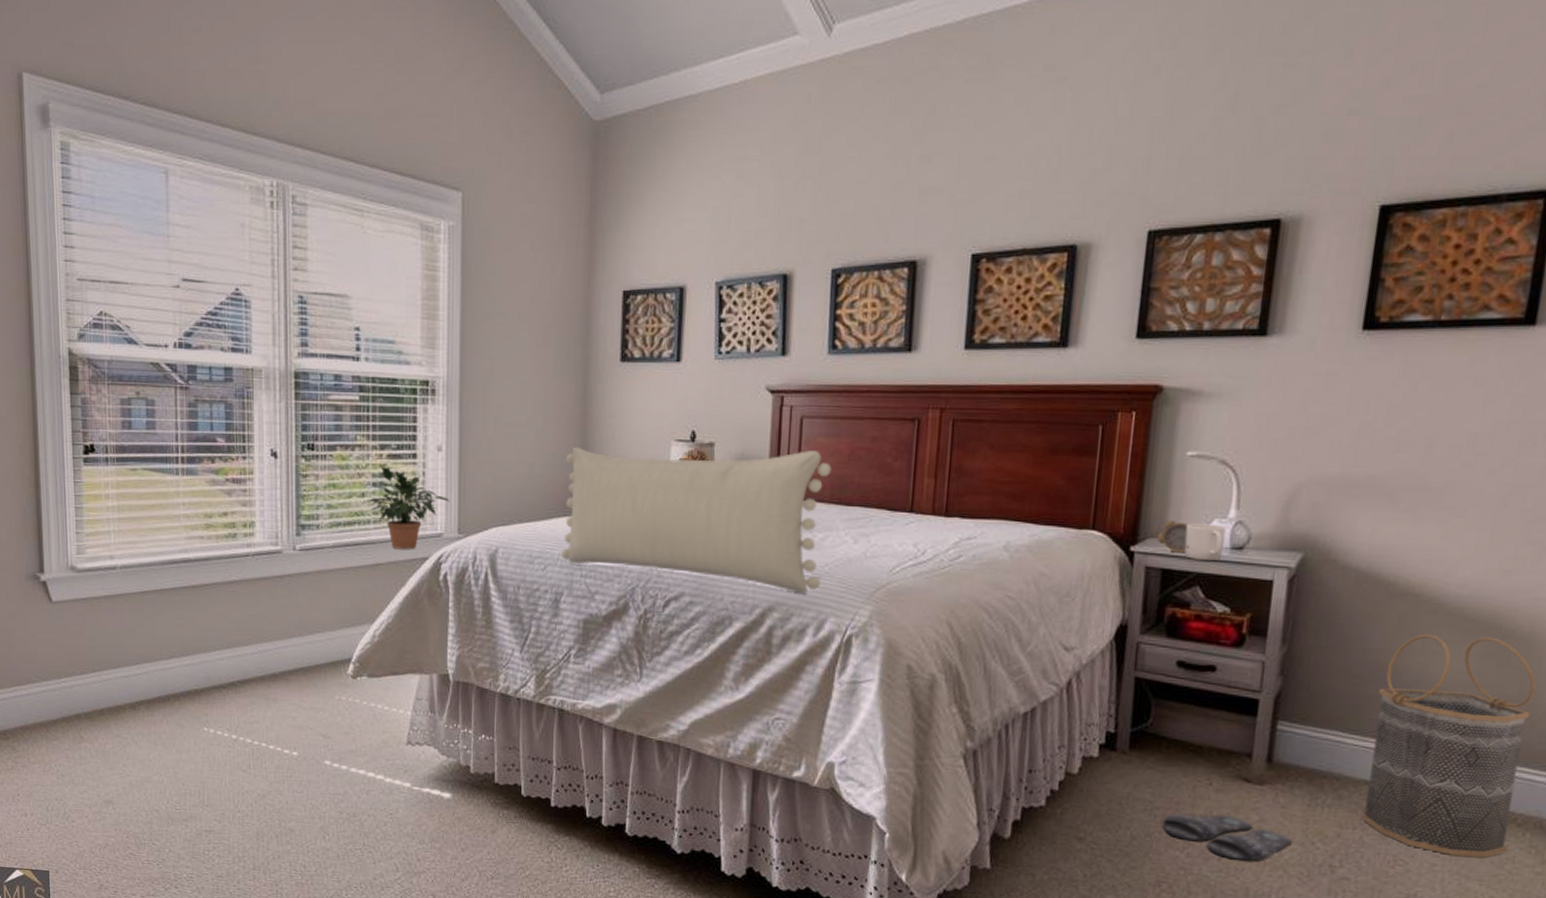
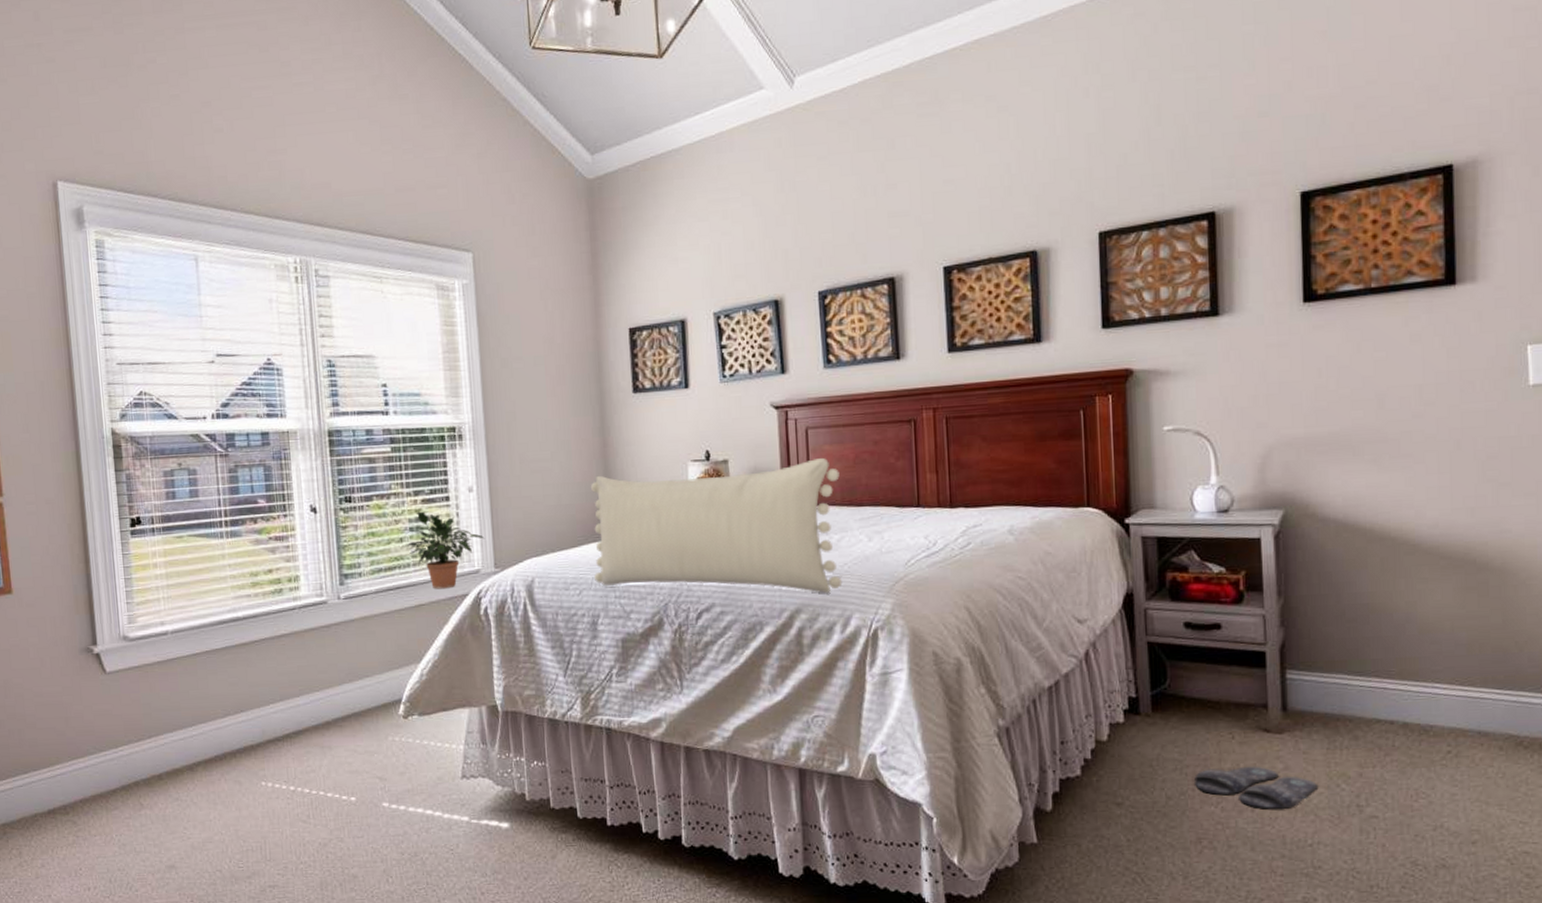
alarm clock: present [1154,520,1188,553] -> none [1144,491,1177,521]
mug: present [1184,523,1226,562] -> none [1173,491,1211,527]
basket: present [1360,634,1536,858] -> none [1374,571,1520,783]

